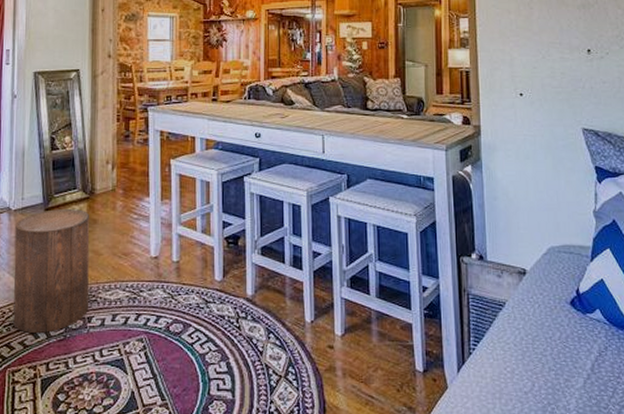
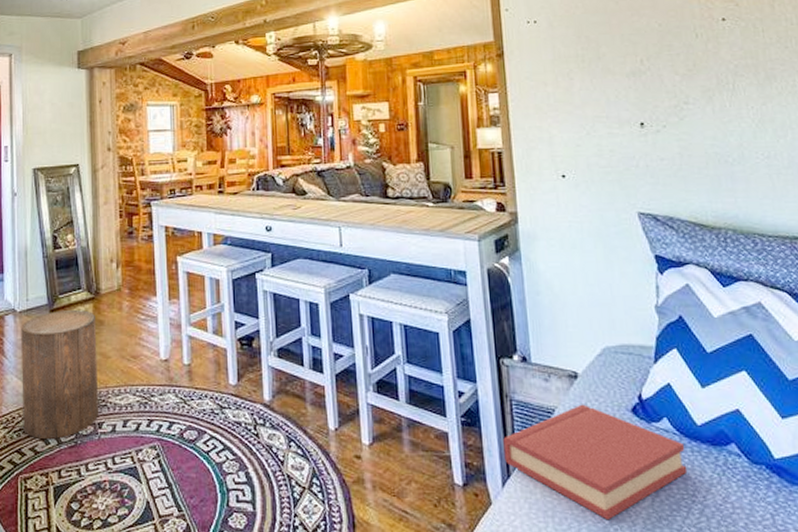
hardback book: none [460,297,615,401] -> present [503,404,688,521]

